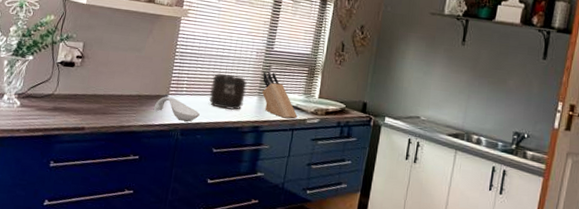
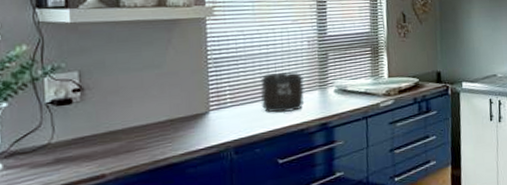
spoon rest: present [153,97,200,122] -> none [193,113,254,138]
knife block: present [261,72,297,119] -> none [320,60,369,108]

